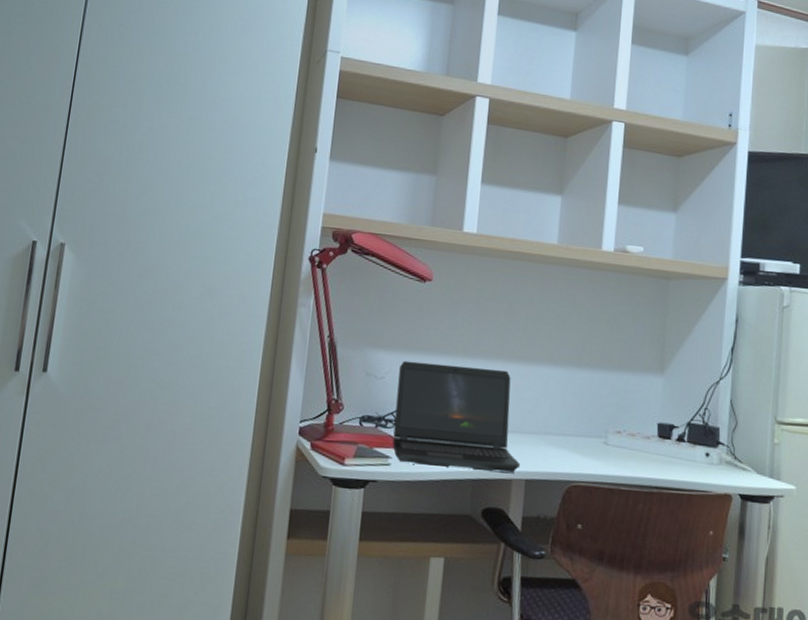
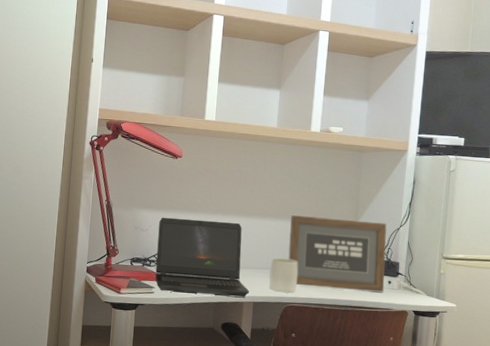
mug: none [546,419,586,468] -> present [268,258,299,293]
picture frame: none [572,361,702,469] -> present [288,215,387,293]

